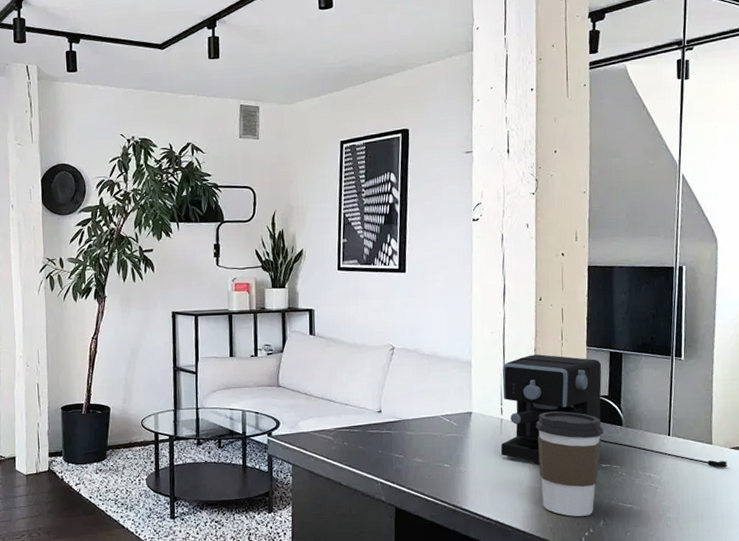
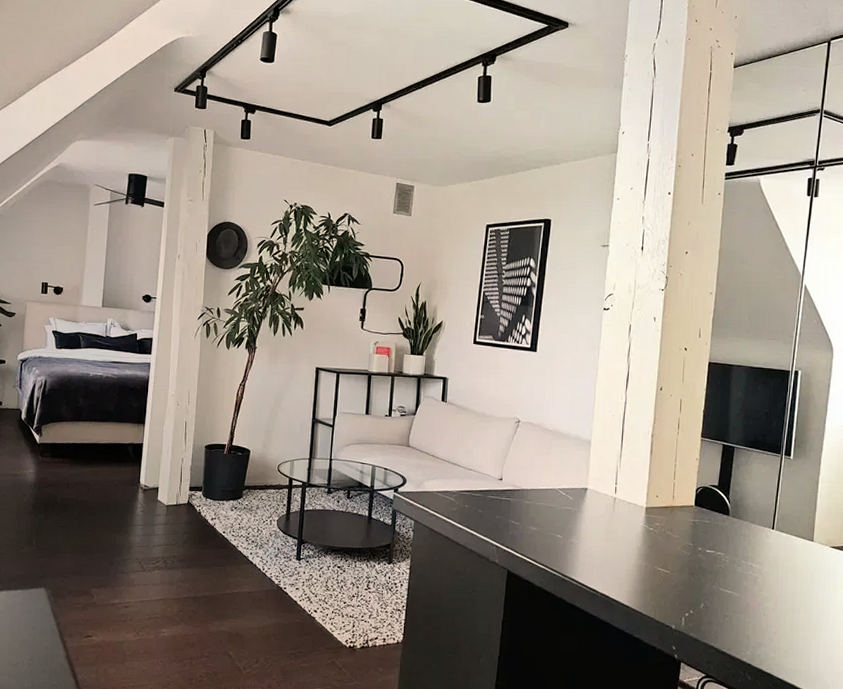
coffee maker: present [500,354,728,468] -> none [611,440,827,565]
coffee cup: present [536,411,603,517] -> none [646,495,711,598]

